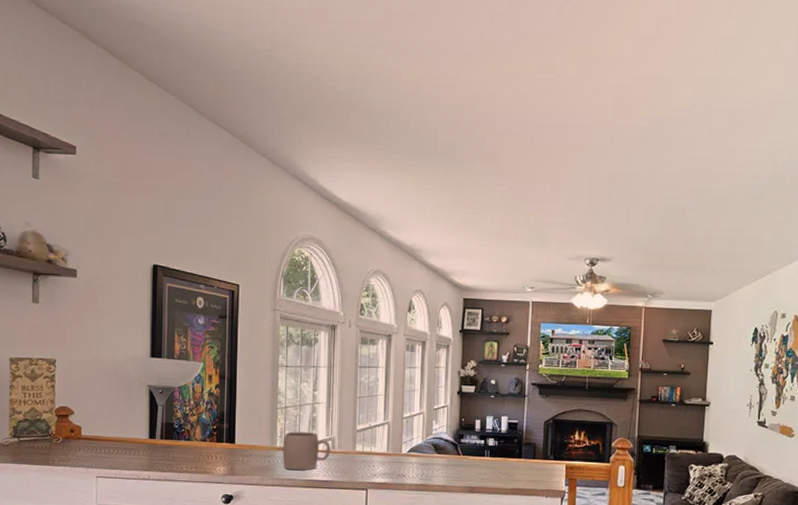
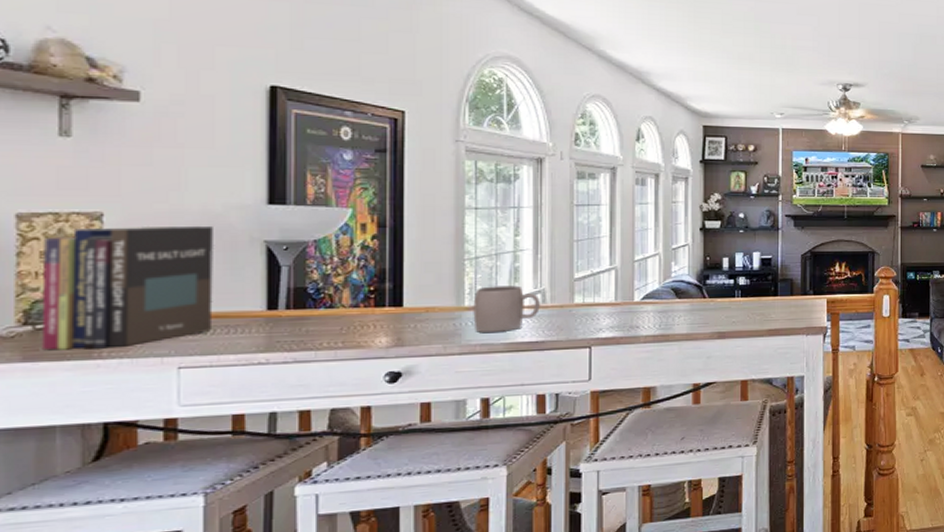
books: none [23,370,118,459] -> present [42,225,213,351]

